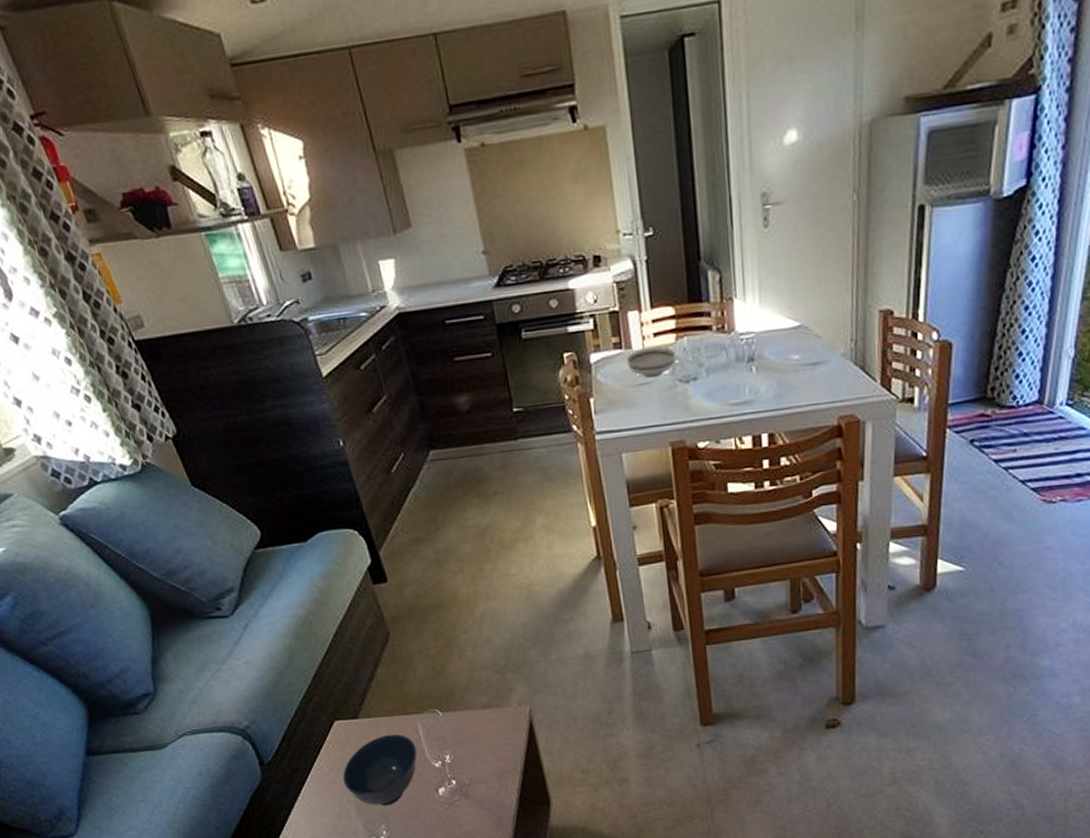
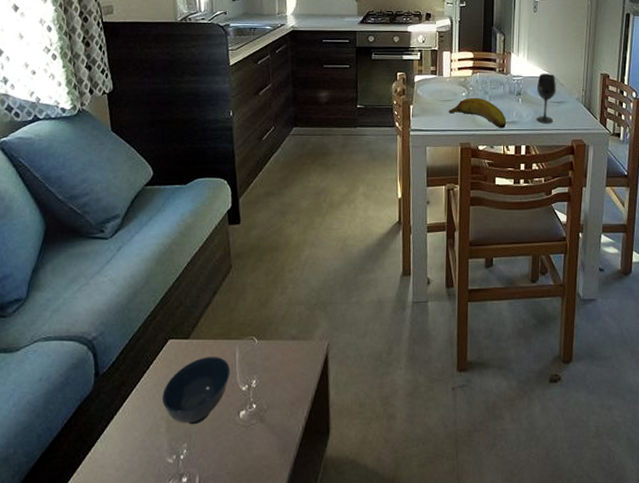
bowl: present [627,347,676,378] -> none [438,77,471,97]
fruit: none [648,373,737,415] -> present [449,97,507,129]
wine glass: none [778,321,809,399] -> present [536,73,556,124]

